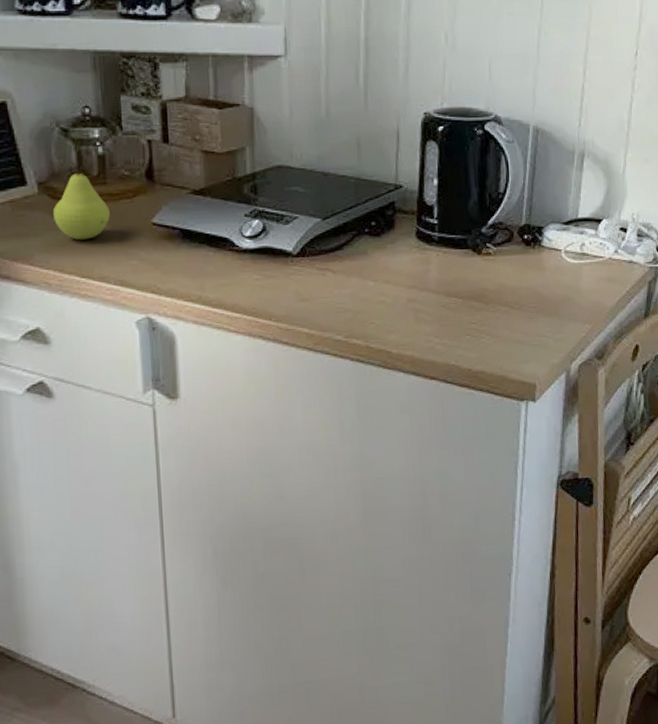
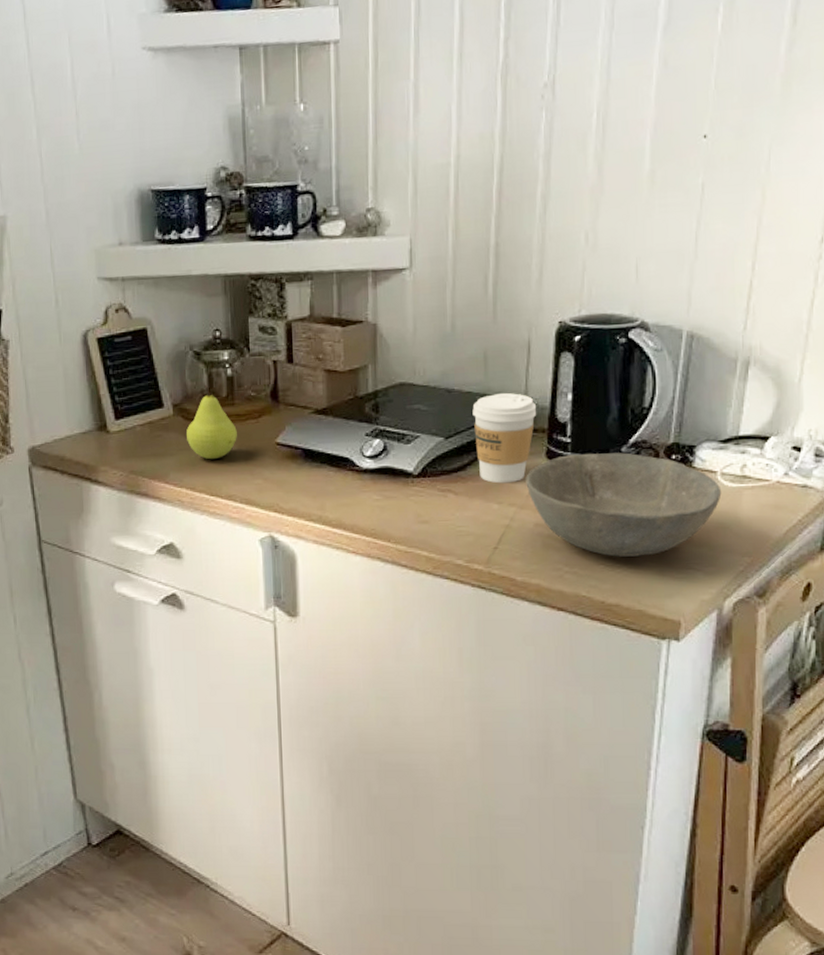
coffee cup: none [347,177,407,262] -> present [472,392,537,484]
bowl: none [398,233,566,328] -> present [526,452,722,557]

